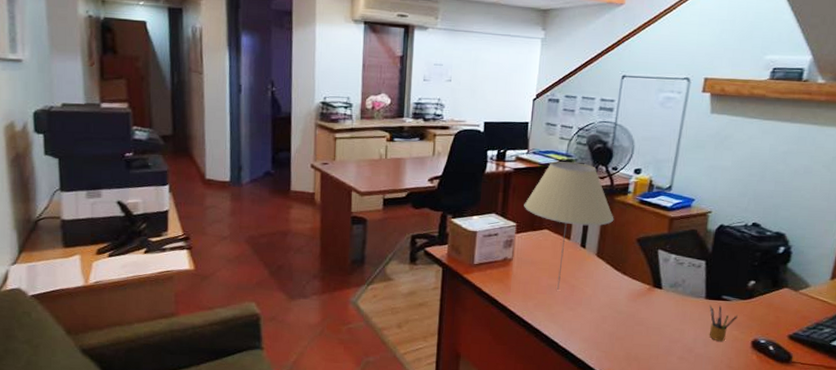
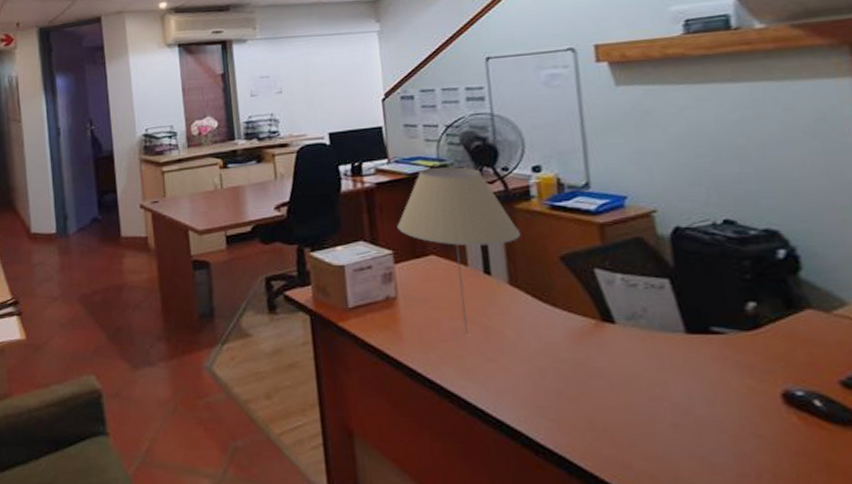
pencil box: present [709,305,738,342] -> none [695,341,746,397]

